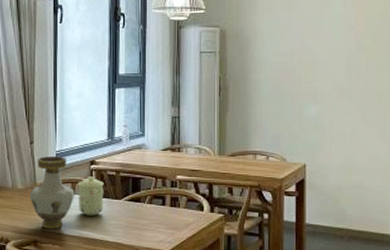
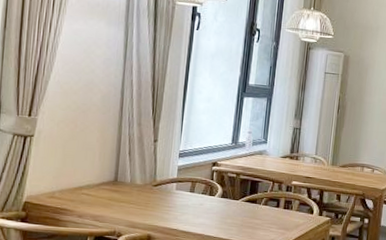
vase: present [29,155,75,229] -> none [147,155,195,225]
mug: present [77,176,104,216] -> none [196,177,224,214]

